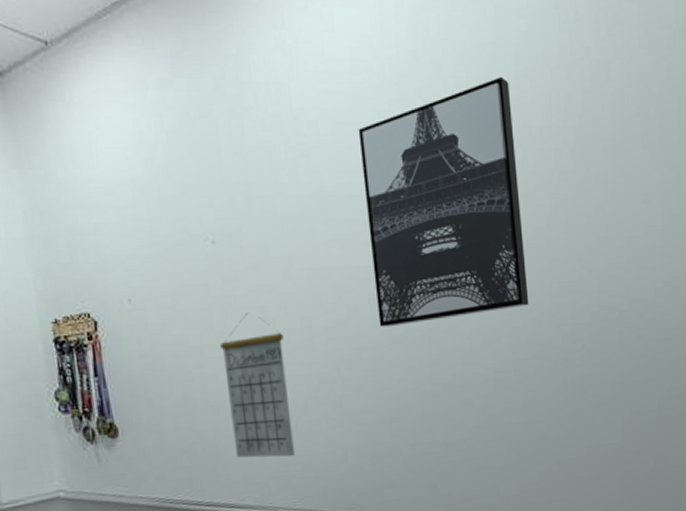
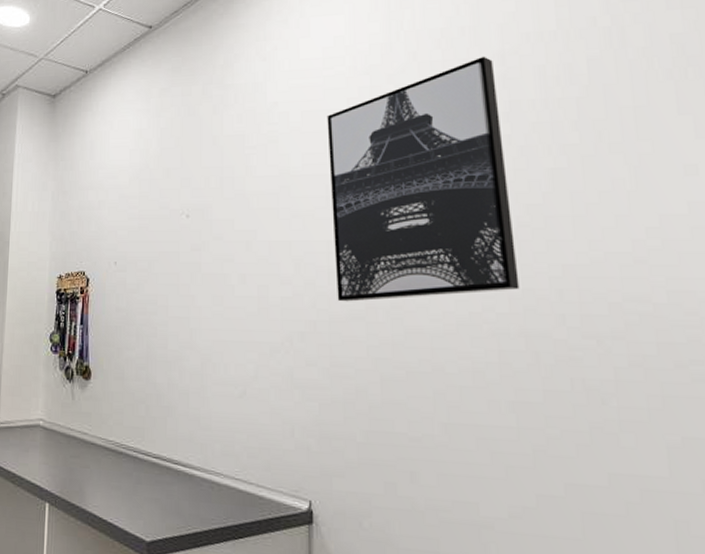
calendar: present [220,312,295,458] -> none [183,279,241,423]

